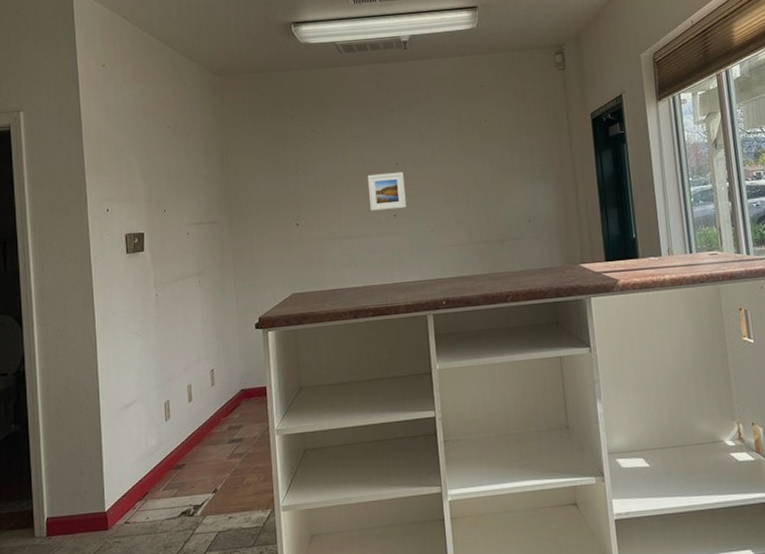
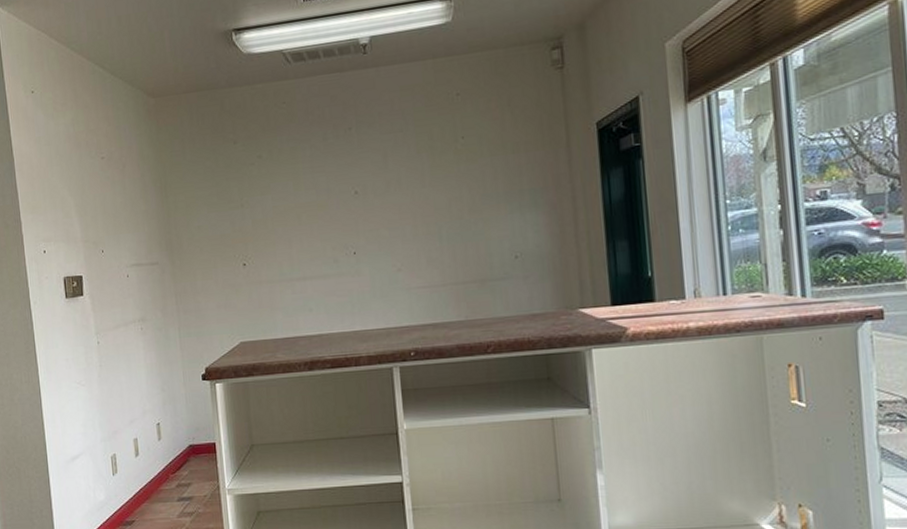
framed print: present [367,171,406,211] -> none [321,201,368,248]

